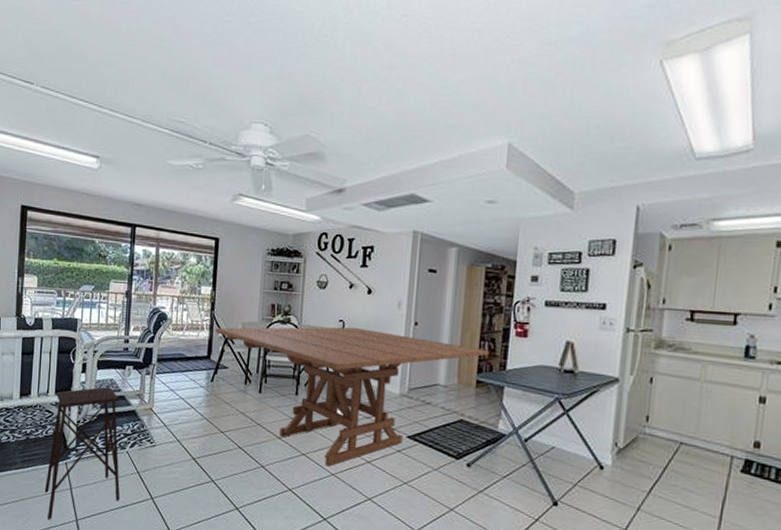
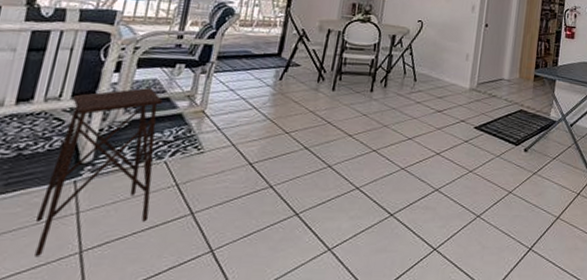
dining table: present [215,327,490,467] -> none [289,25,545,161]

